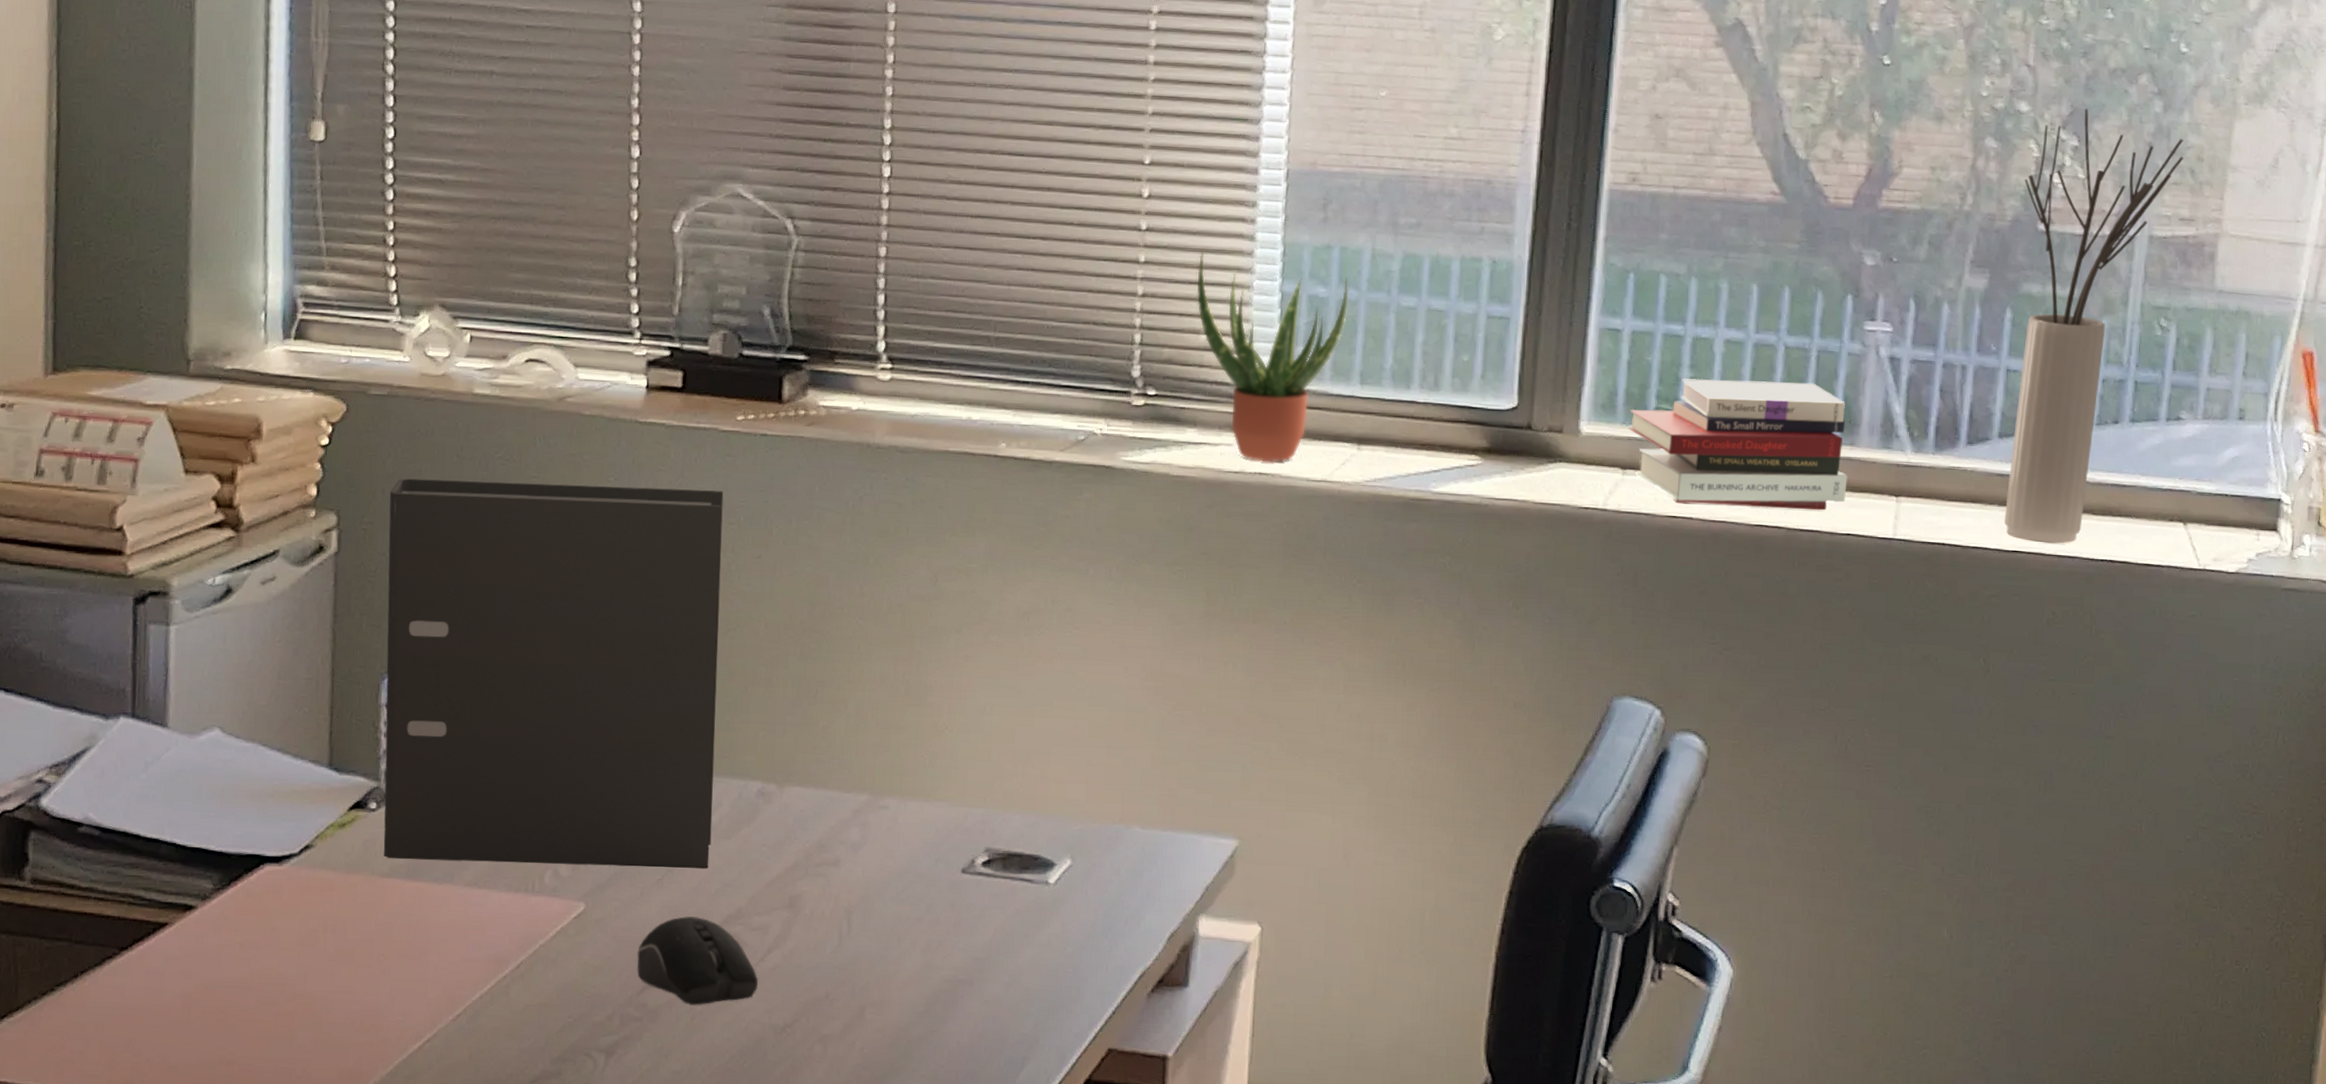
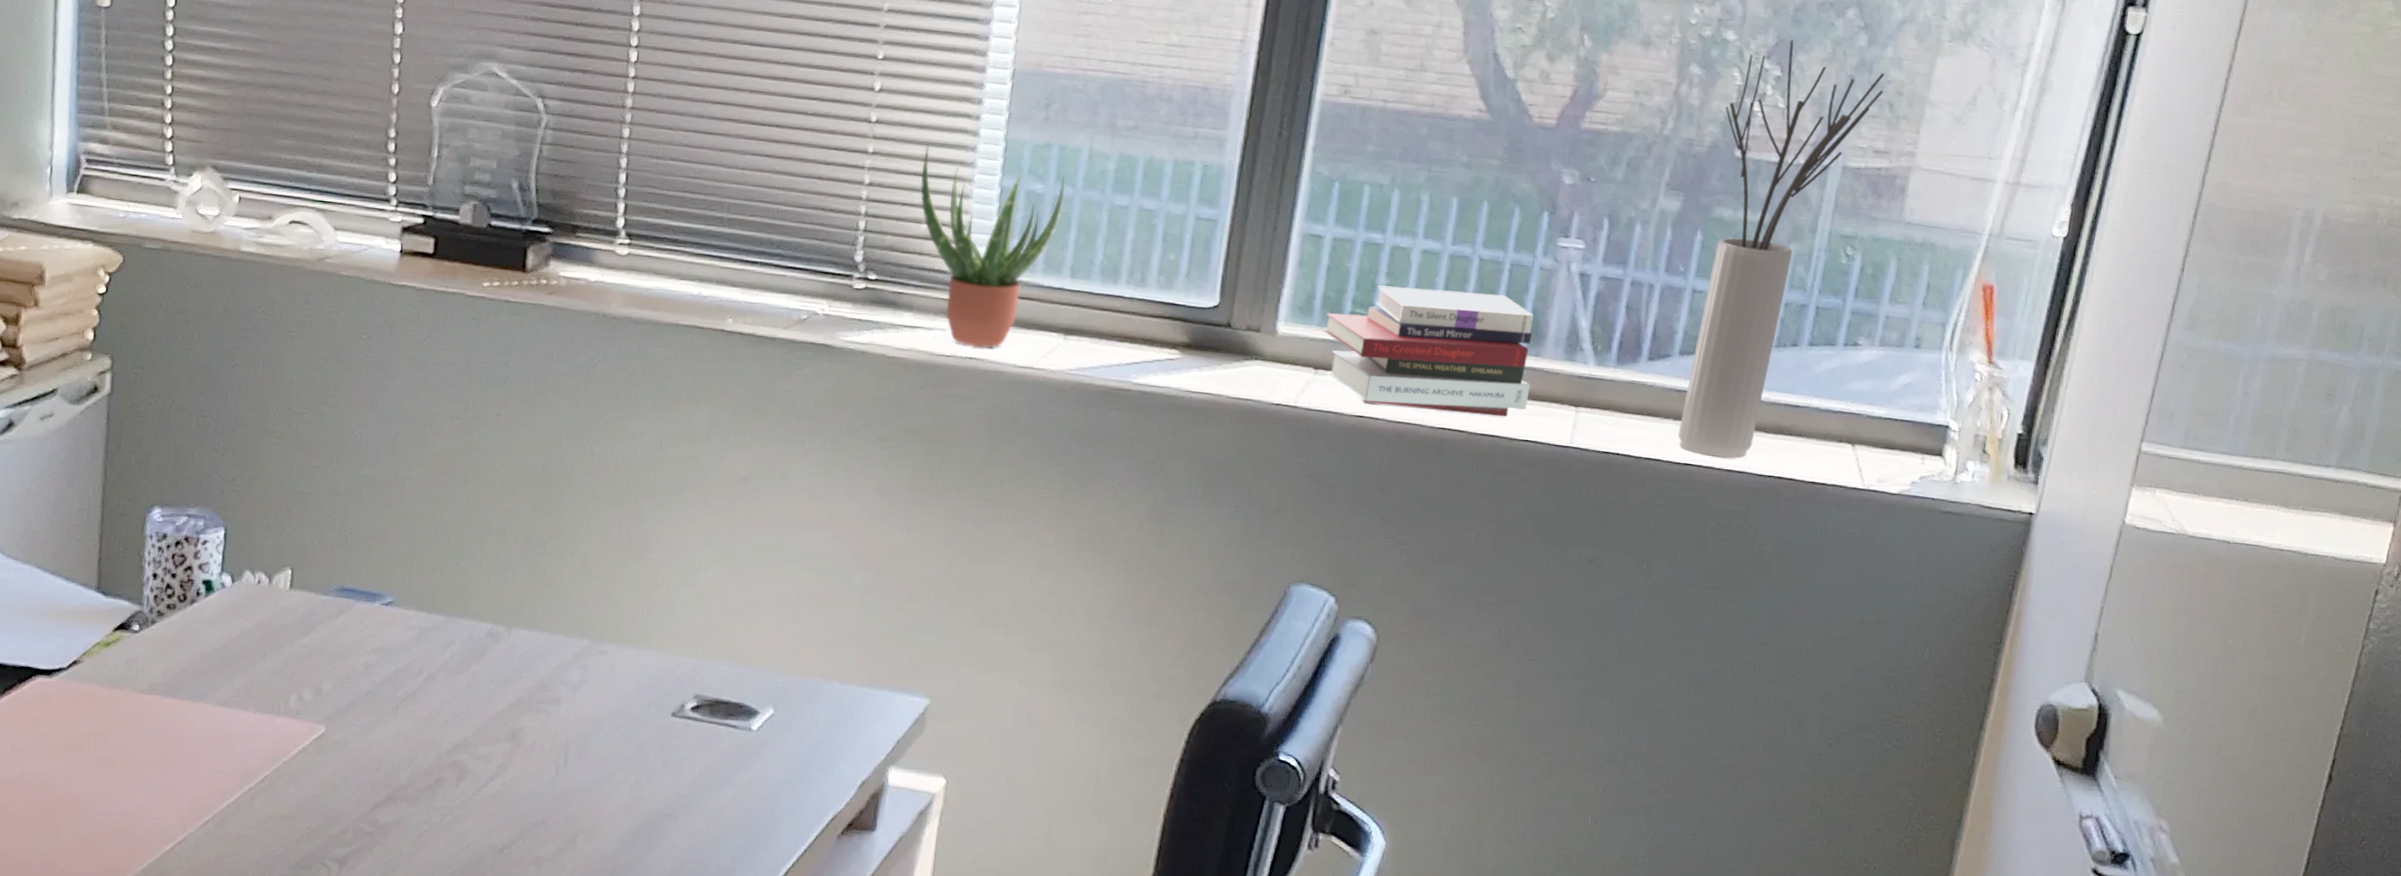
binder: present [383,478,724,869] -> none [144,327,468,700]
computer mouse: present [637,916,759,1005] -> none [370,743,481,824]

